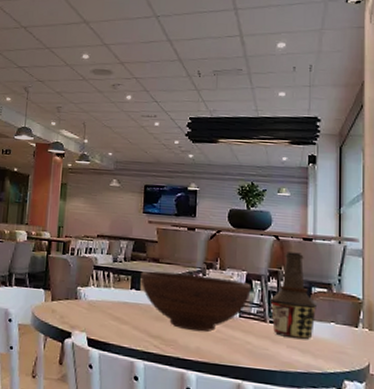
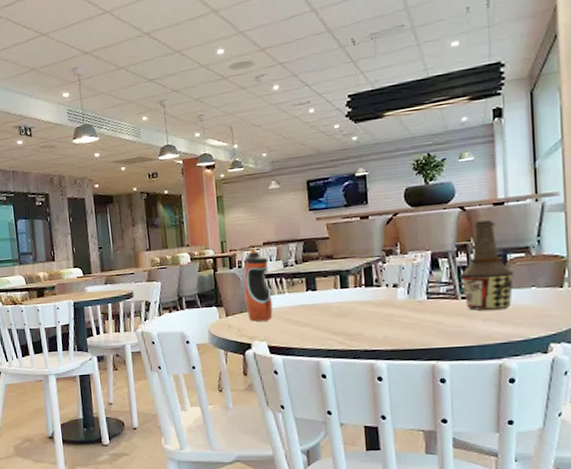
water bottle: none [72,239,100,312] -> present [244,249,273,322]
fruit bowl: present [140,270,251,332] -> none [315,262,438,322]

